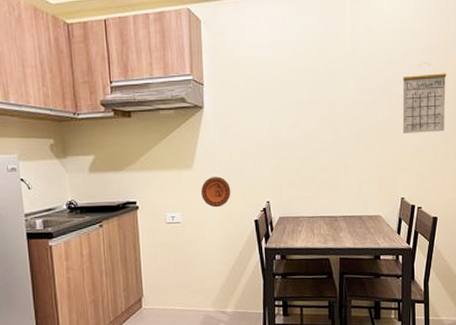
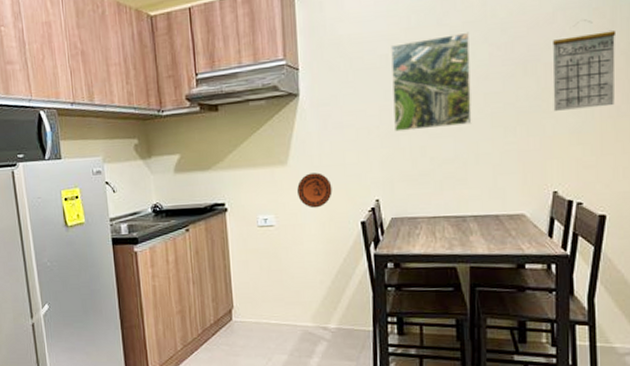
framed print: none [281,64,343,144] -> present [391,32,472,132]

